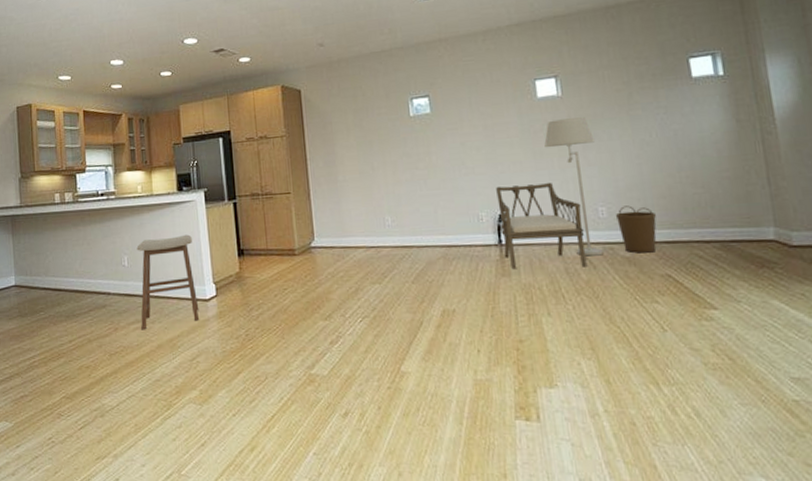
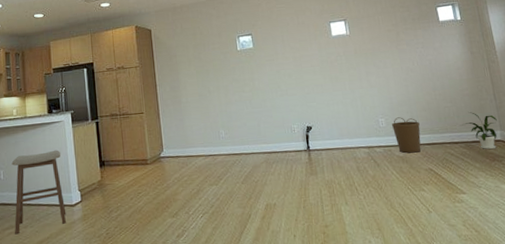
armchair: present [496,183,588,270] -> none [304,101,373,170]
floor lamp: present [544,117,604,256] -> none [338,51,384,157]
house plant: none [714,201,770,253] -> present [460,112,497,150]

